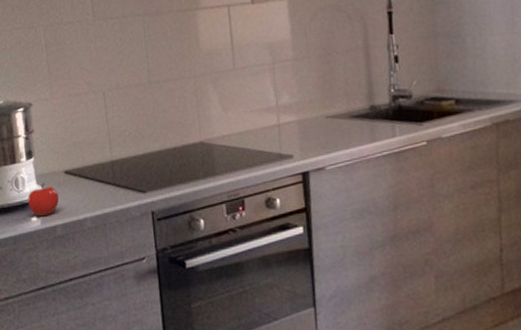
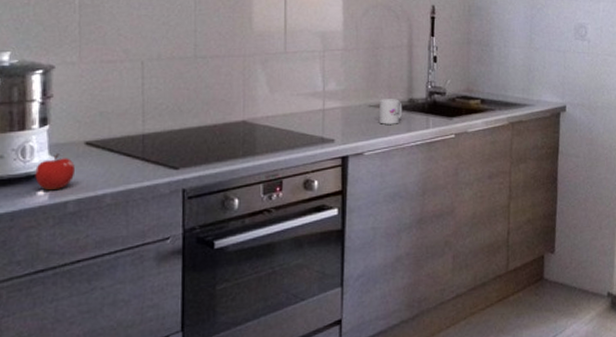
mug: none [337,107,364,136] -> present [380,99,403,124]

